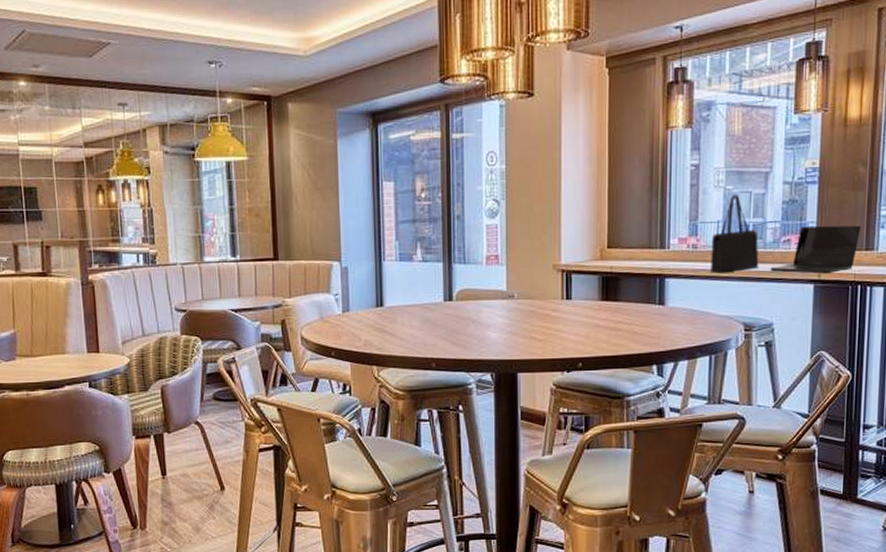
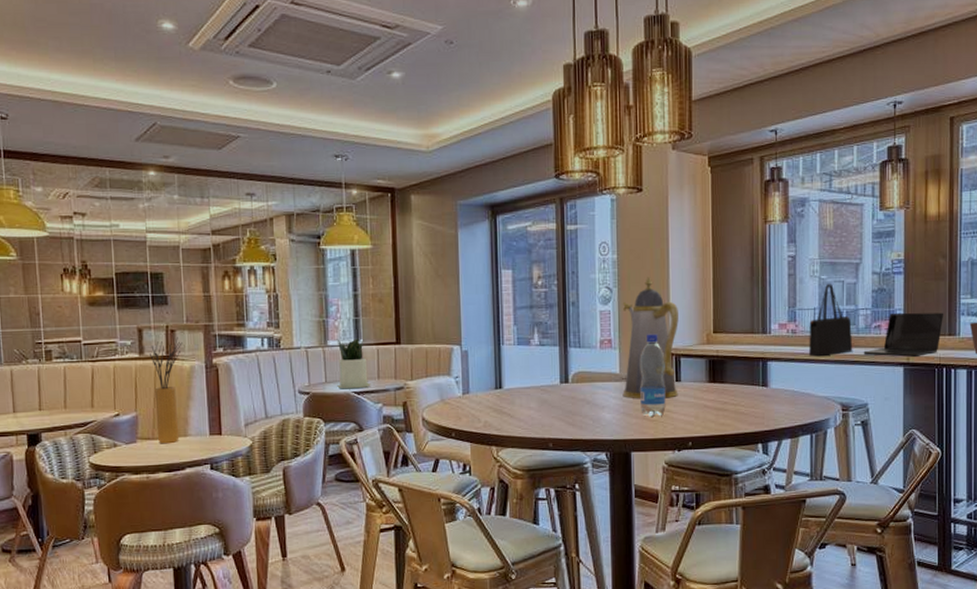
vase: none [25,253,58,362] -> present [148,337,183,444]
planter: none [213,253,249,307] -> present [337,337,371,389]
coffee pot: none [509,187,570,317] -> present [622,276,679,398]
bottle: none [528,249,555,336] -> present [640,334,666,417]

